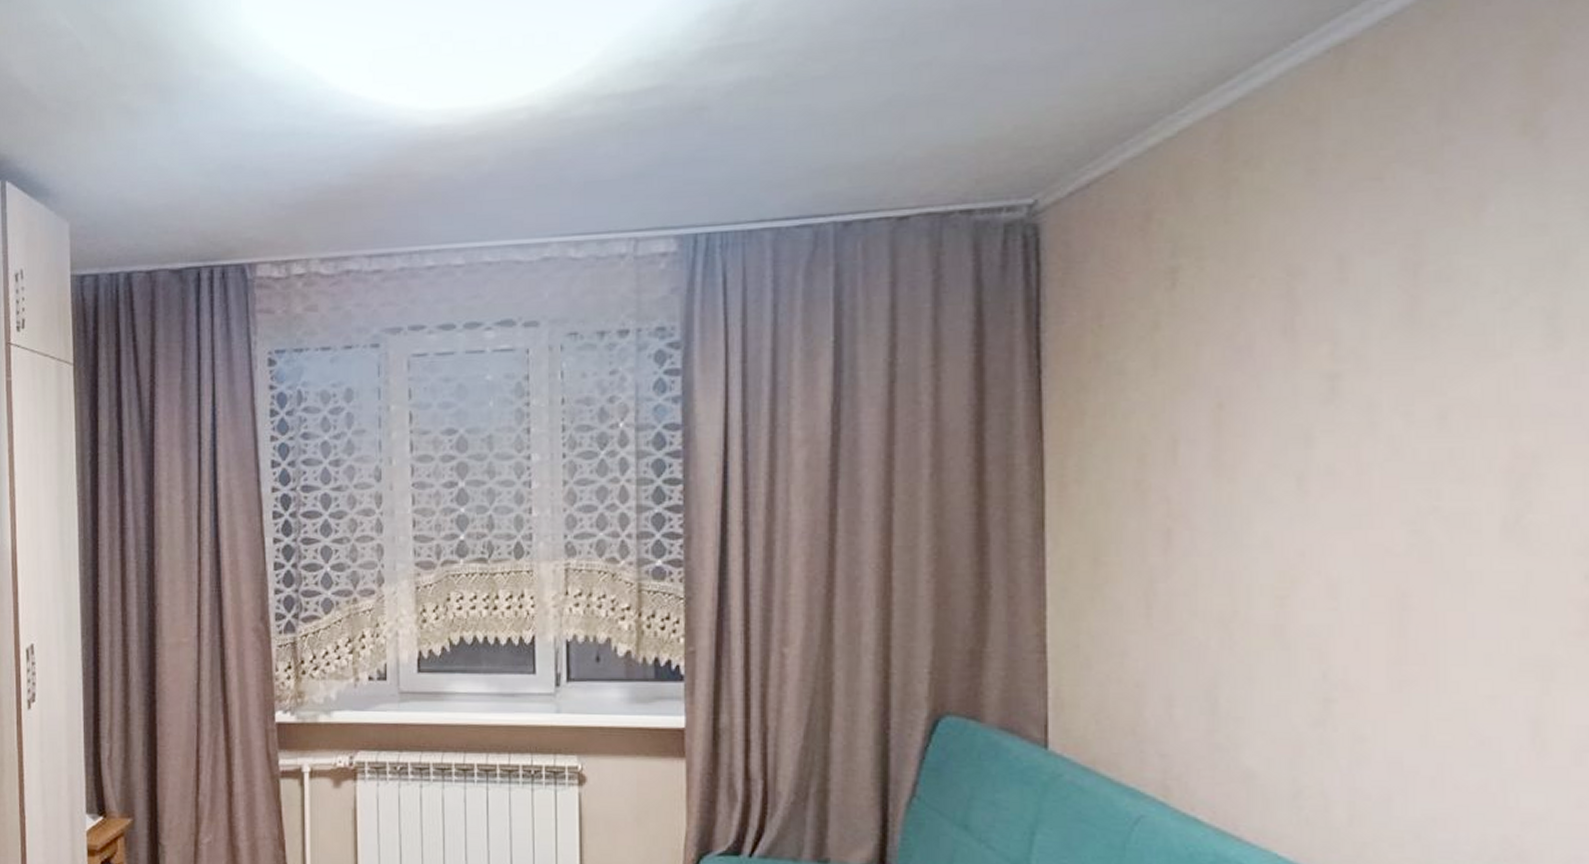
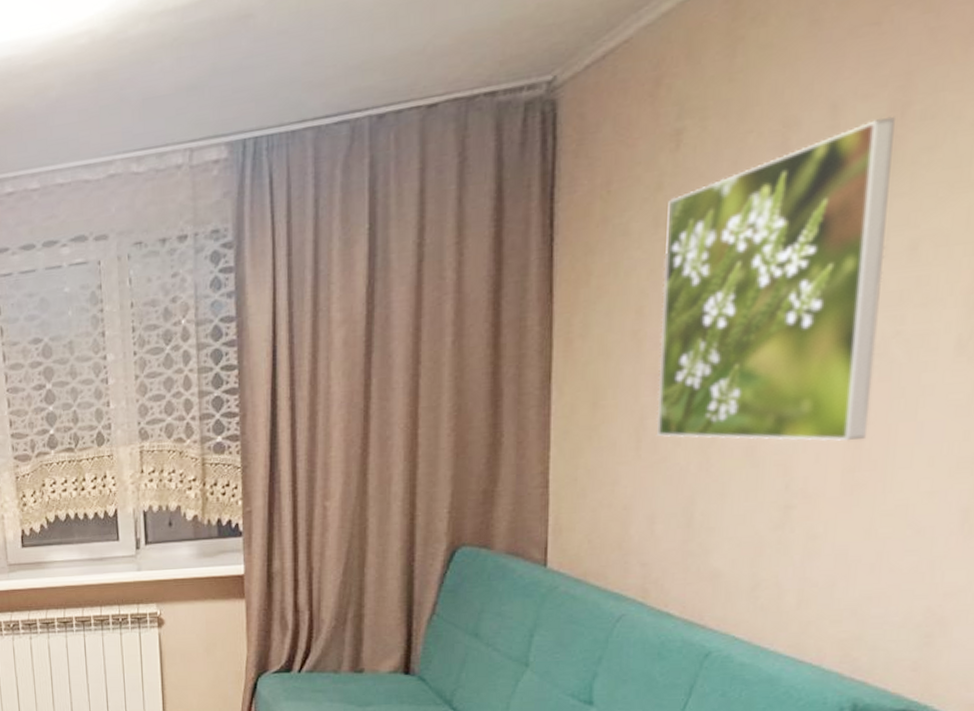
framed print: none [1166,275,1412,628] -> present [656,116,895,442]

